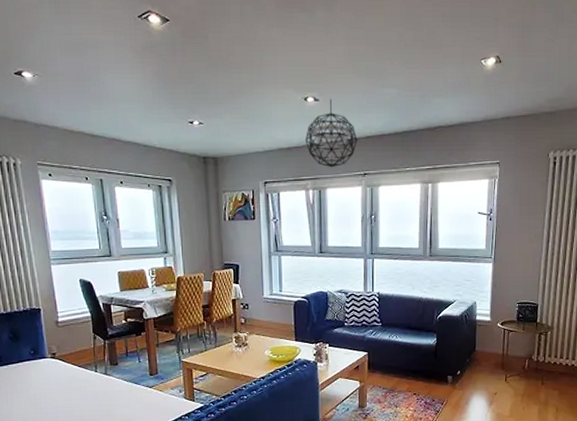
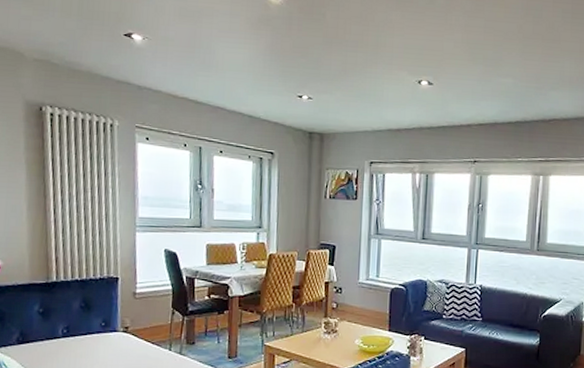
pendant light: present [305,99,358,168] -> none [415,84,470,153]

